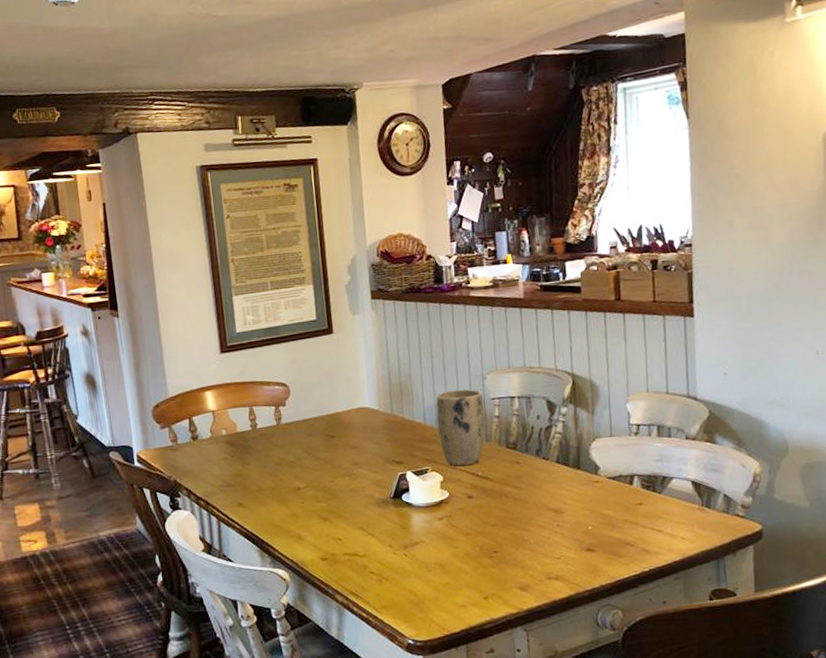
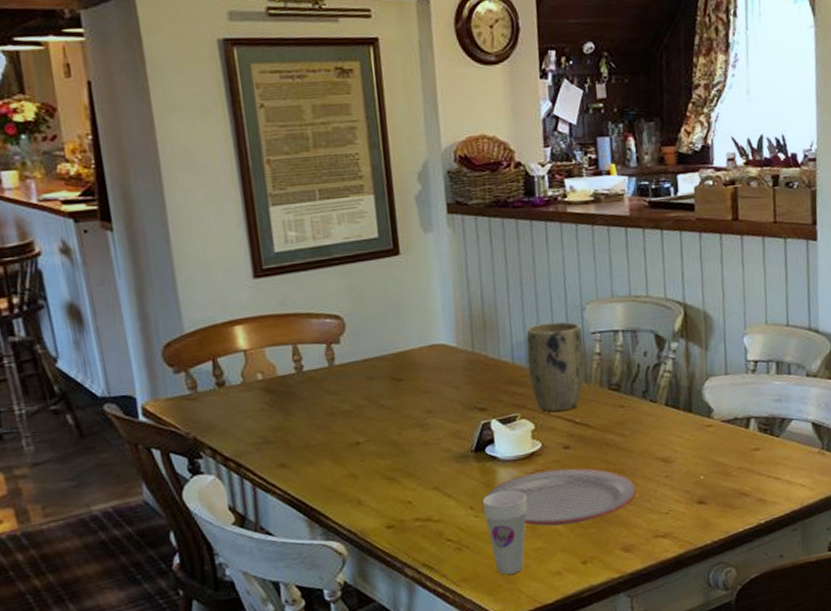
cup: none [399,532,437,605] -> present [482,490,528,575]
plate: none [402,515,532,565] -> present [485,468,637,527]

